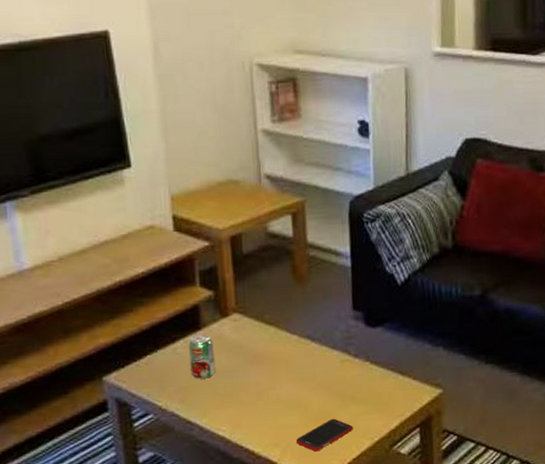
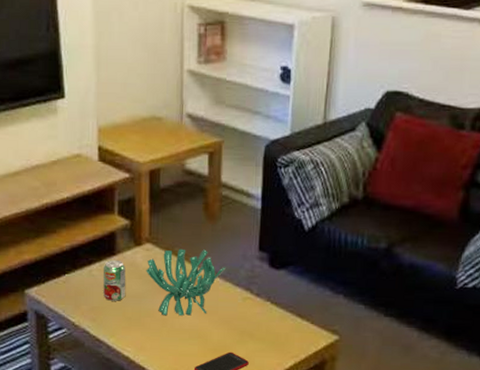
plant: none [235,314,320,389] -> present [146,248,226,316]

